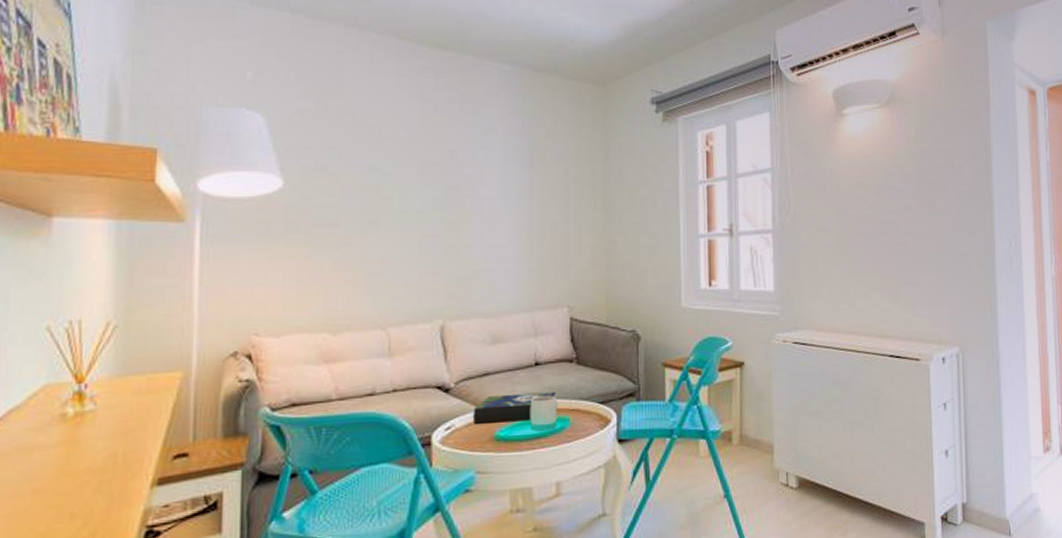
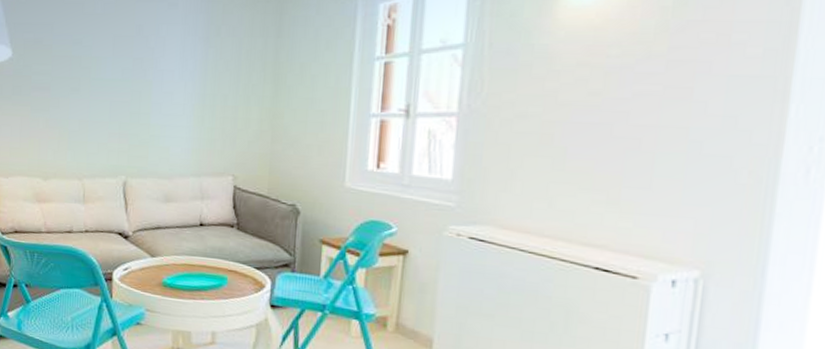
book: present [474,392,556,425] -> none [146,247,217,274]
mug: present [529,395,557,432] -> none [192,253,218,286]

